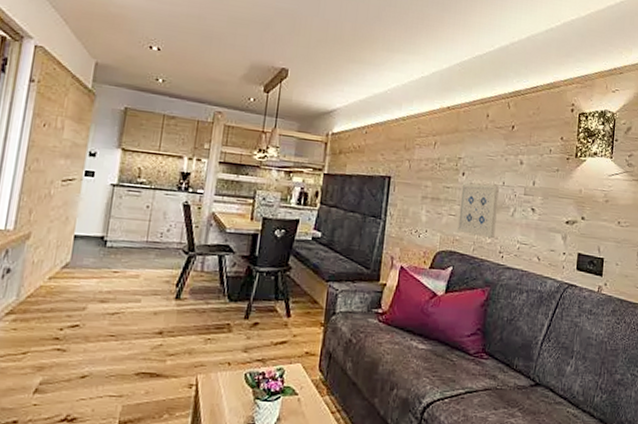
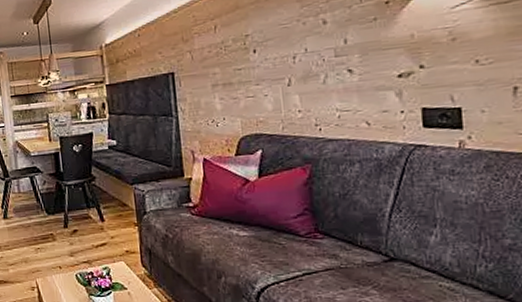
wall art: present [456,183,499,239] -> none [254,54,306,113]

